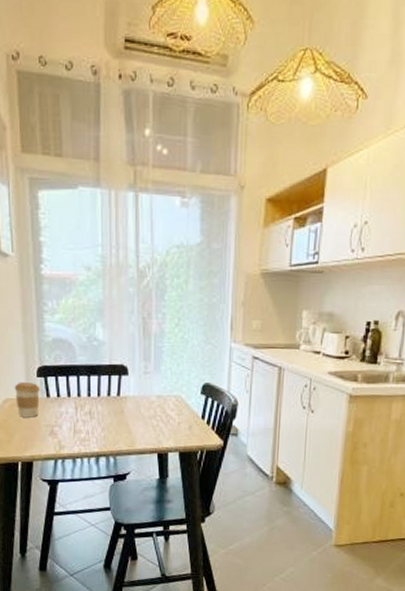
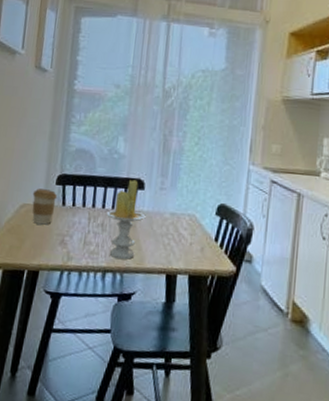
candle: none [92,366,133,443] -> present [106,179,146,259]

